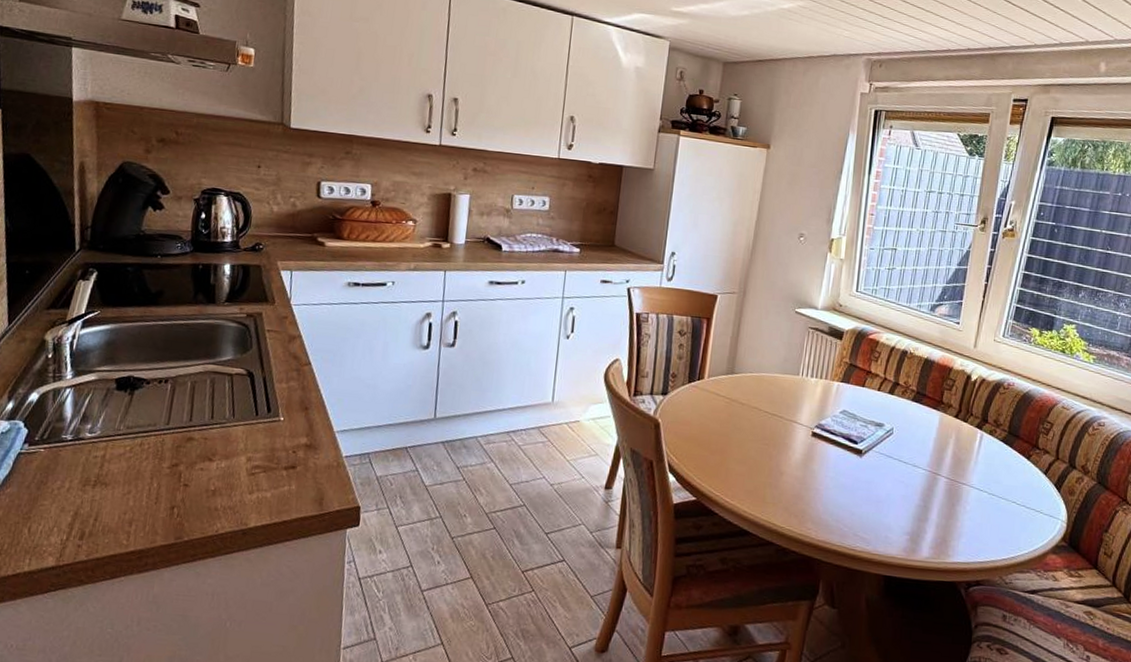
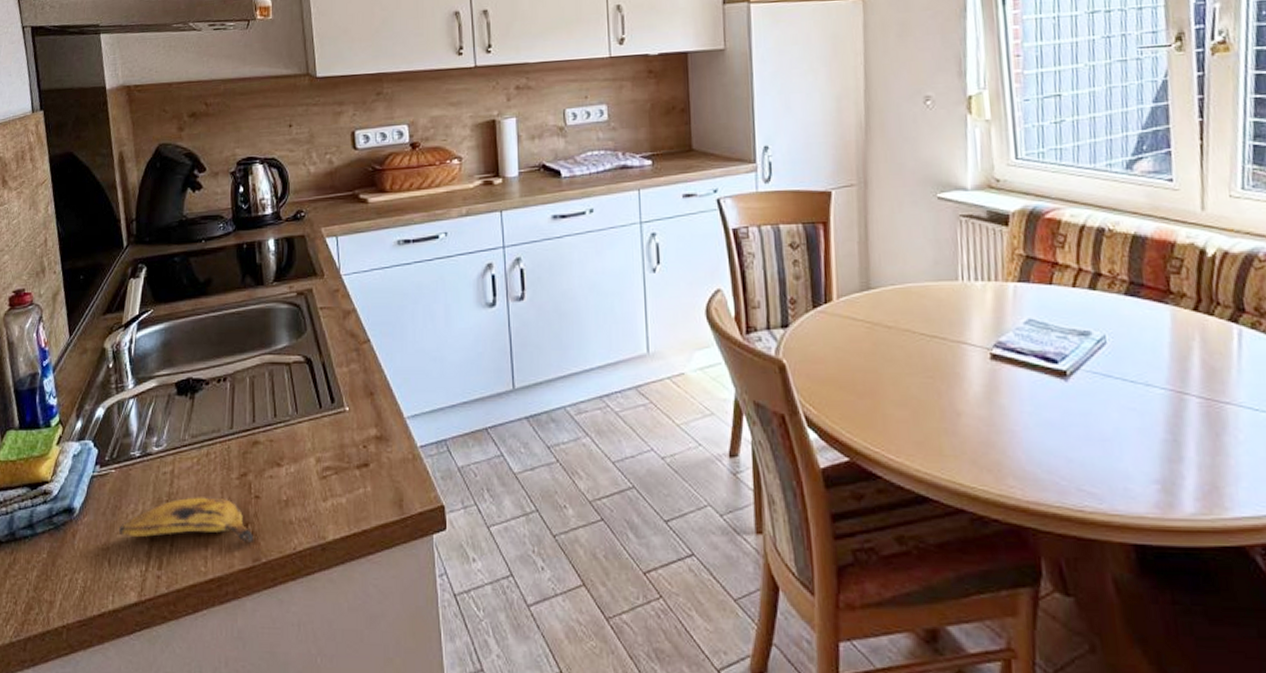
banana: none [42,480,178,523] -> present [118,497,253,542]

